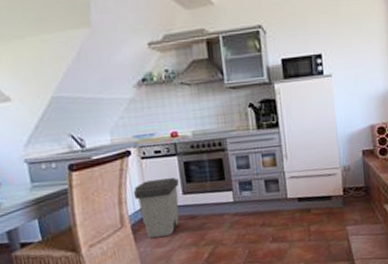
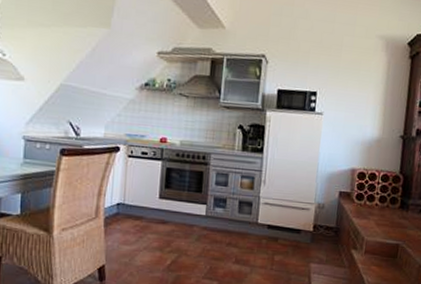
trash can: present [133,178,179,238] -> none [113,178,158,235]

